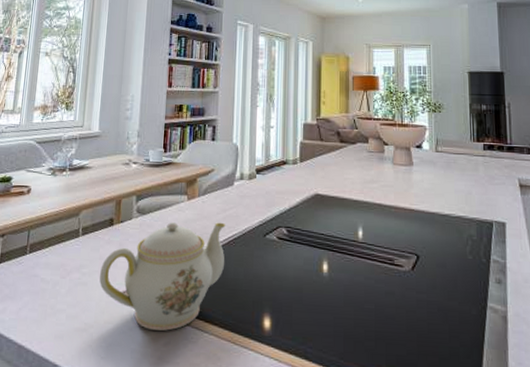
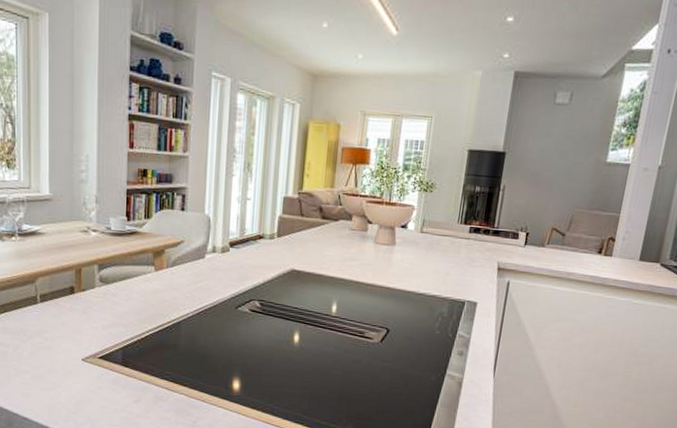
teapot: present [99,222,226,331] -> none [64,292,196,391]

